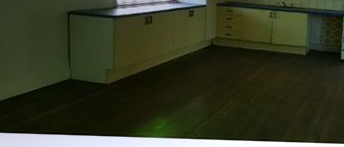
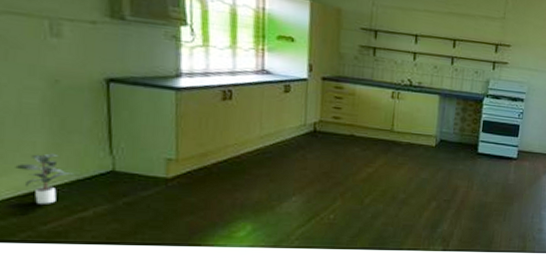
potted plant: none [8,67,44,104] -> present [15,153,73,204]

